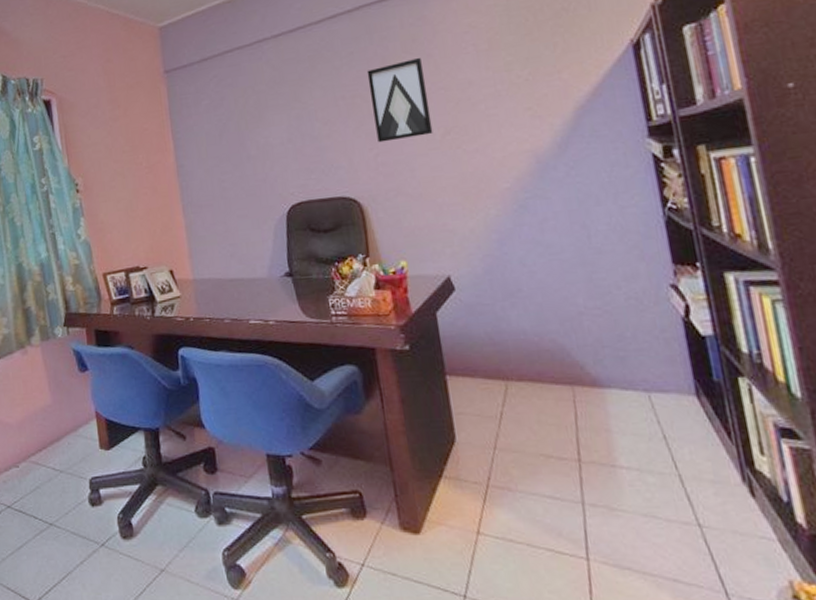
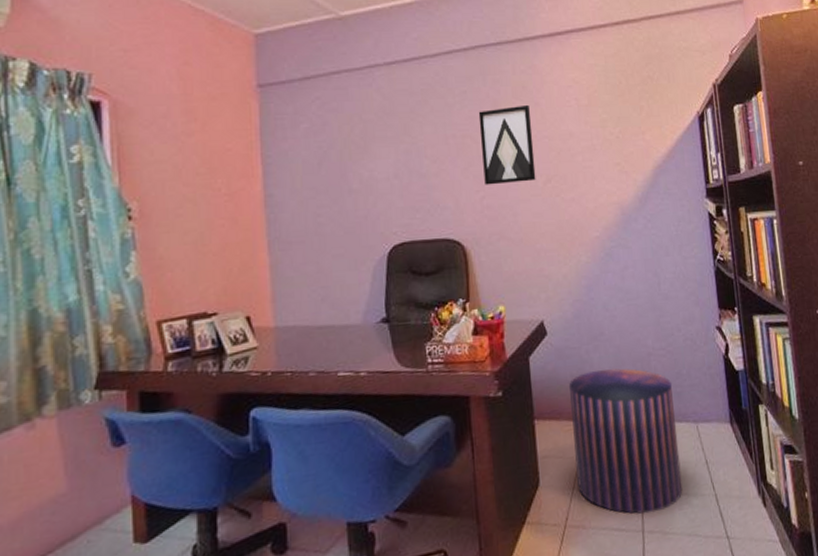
stool: none [482,327,634,485] -> present [568,368,683,514]

